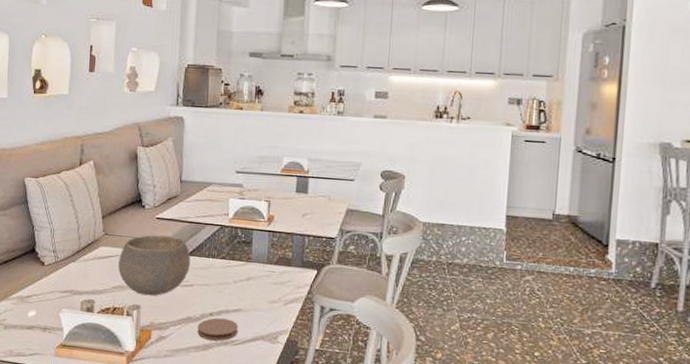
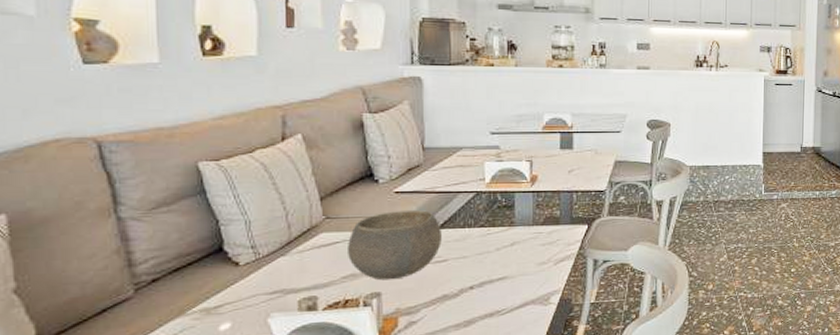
coaster: present [197,317,239,341] -> none [456,289,505,315]

